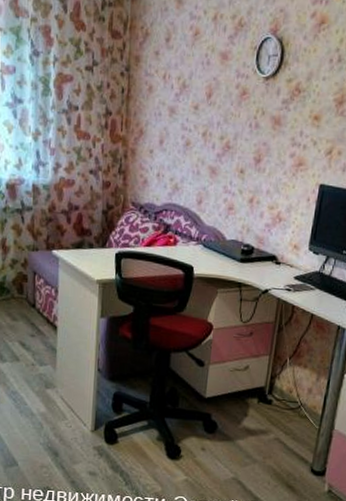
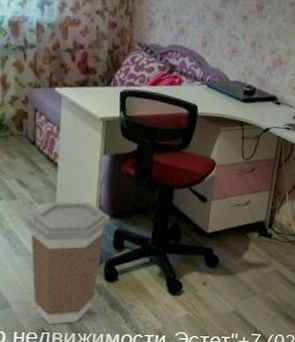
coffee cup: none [30,364,108,484] -> present [27,201,110,325]

